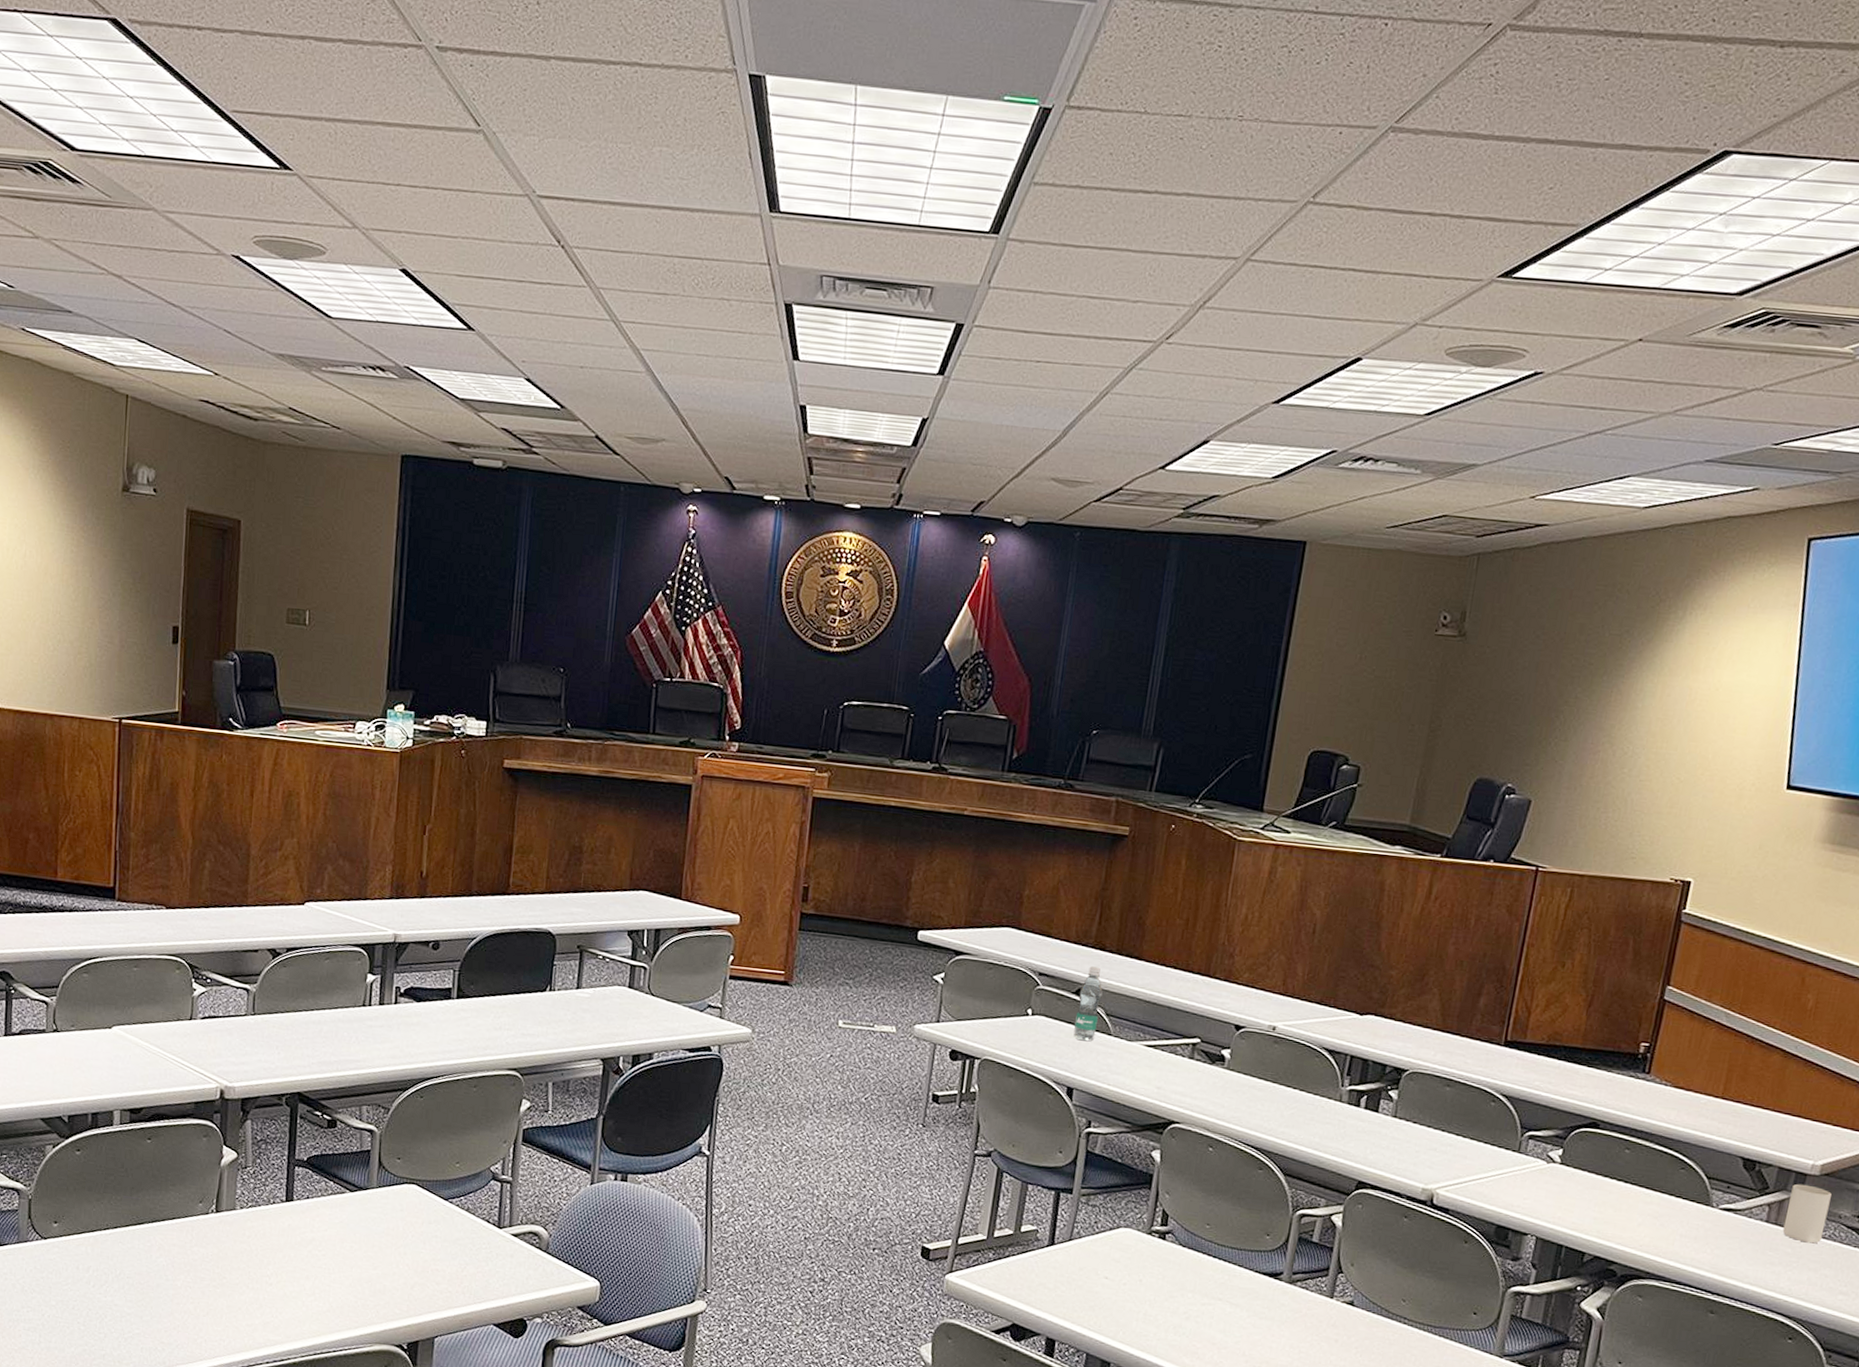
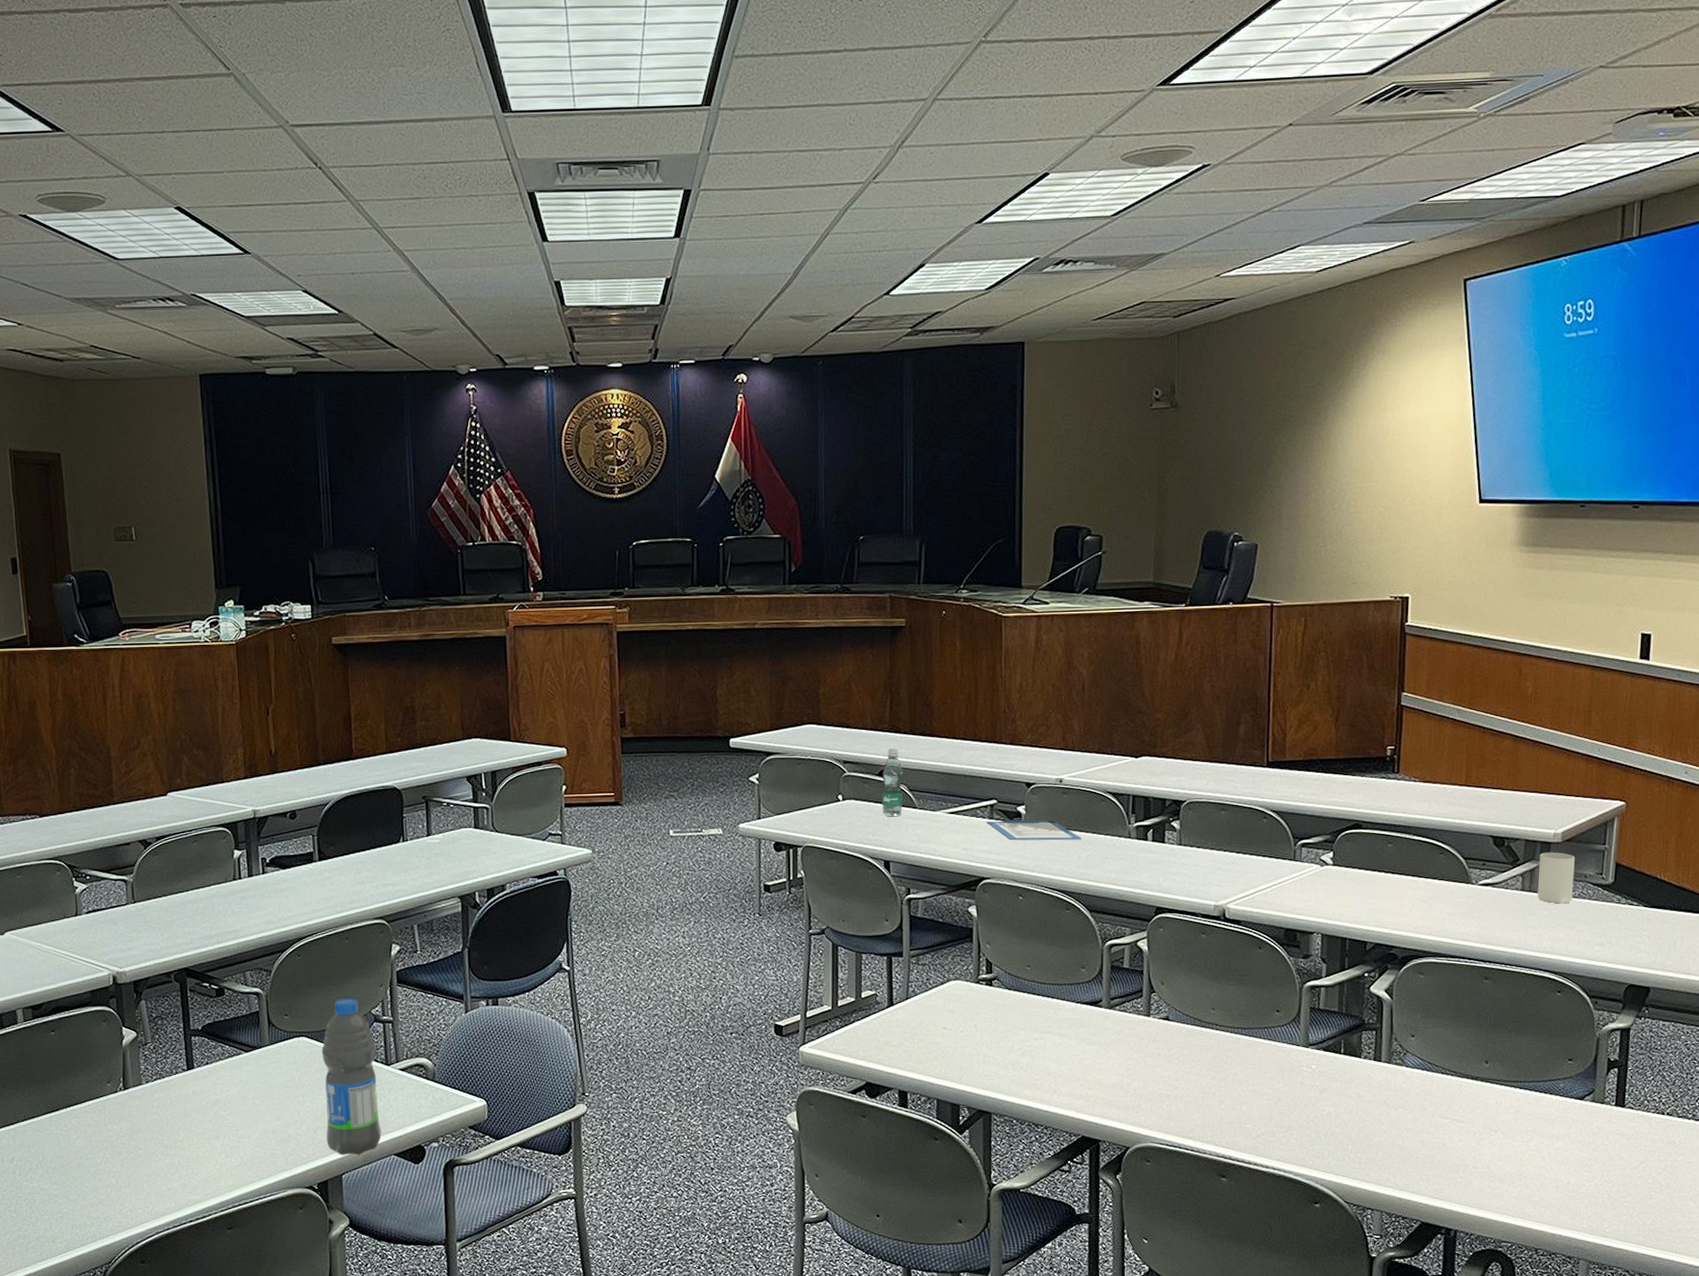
water bottle: none [423,1149,490,1319] -> present [321,997,381,1155]
clipboard: none [1185,1060,1288,1096] -> present [987,819,1082,841]

